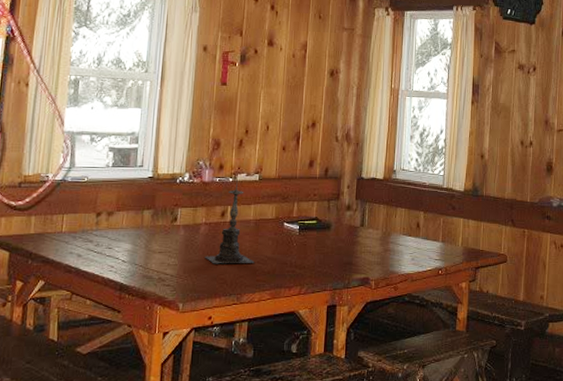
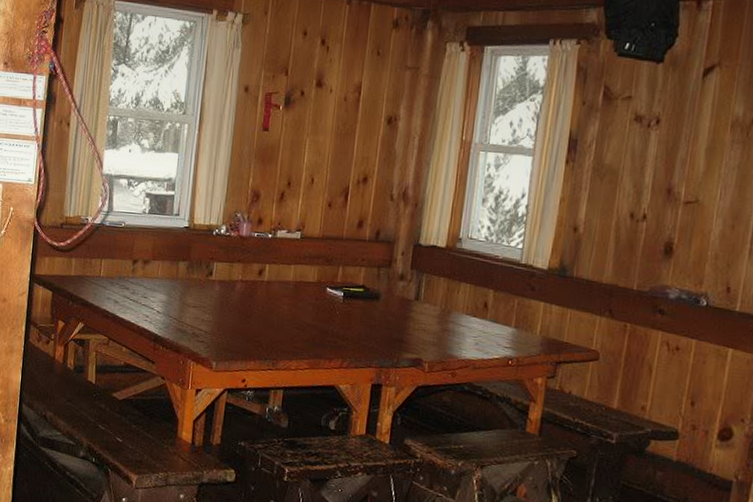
candle holder: present [204,180,255,264] -> none [240,236,293,328]

